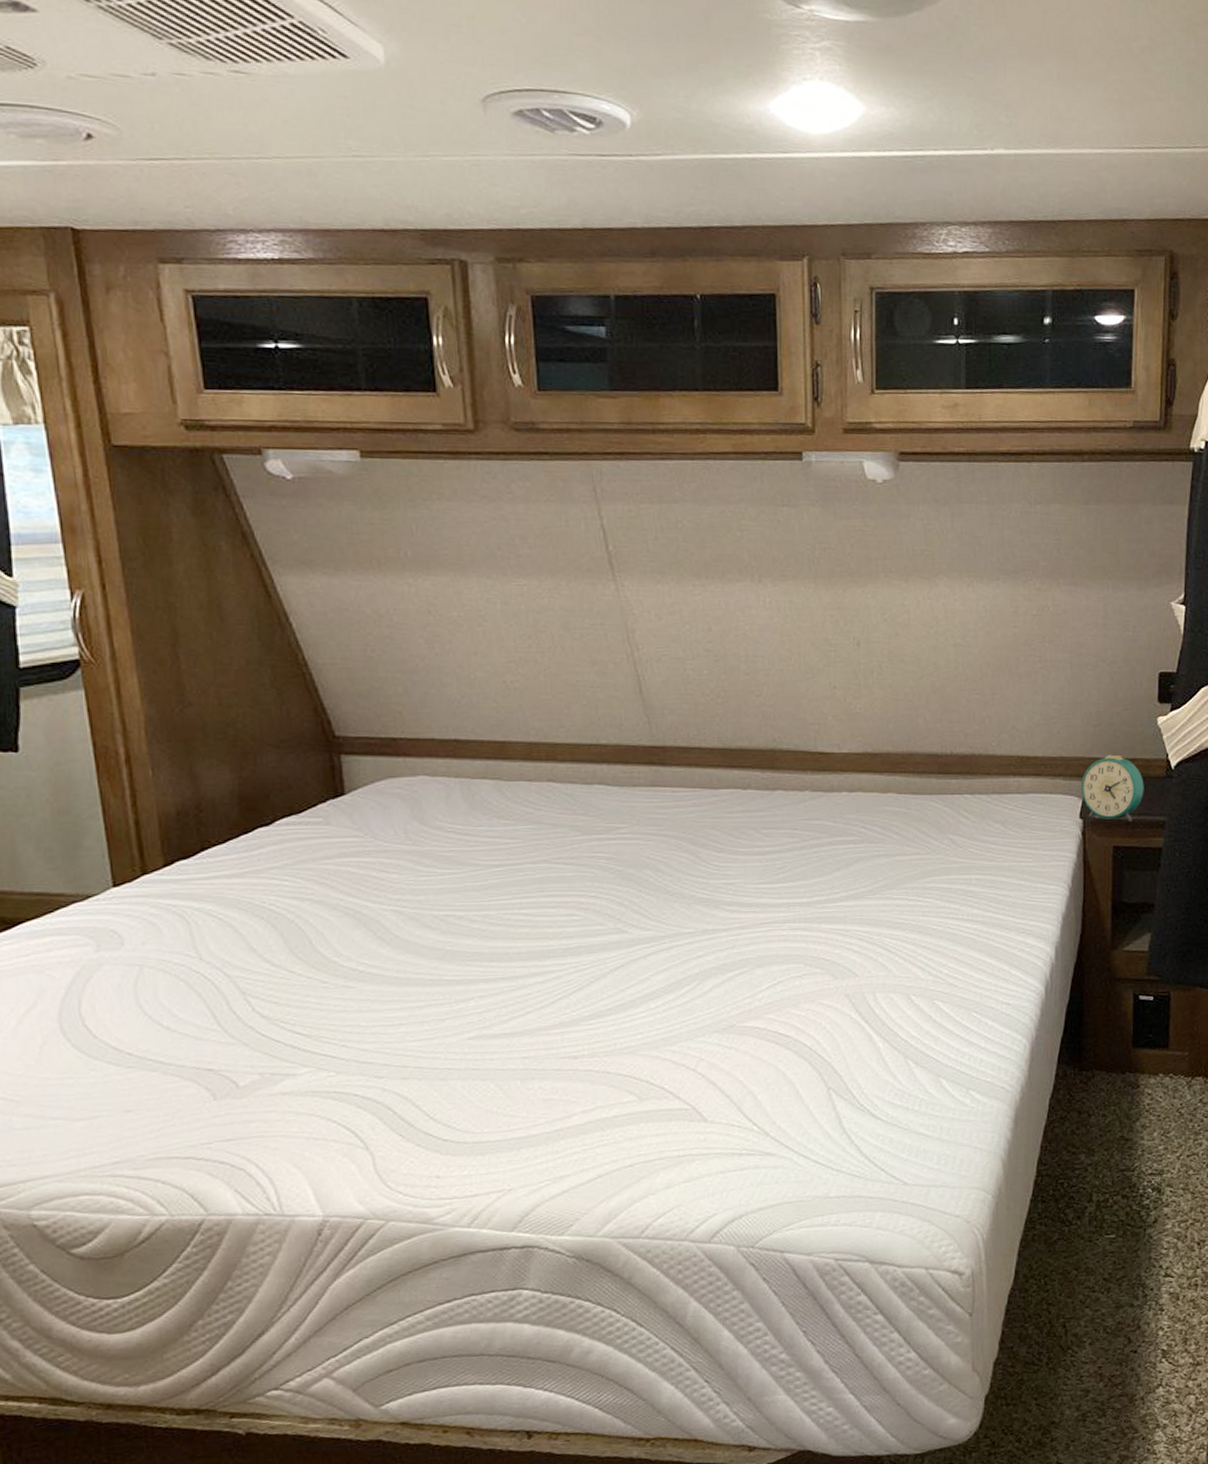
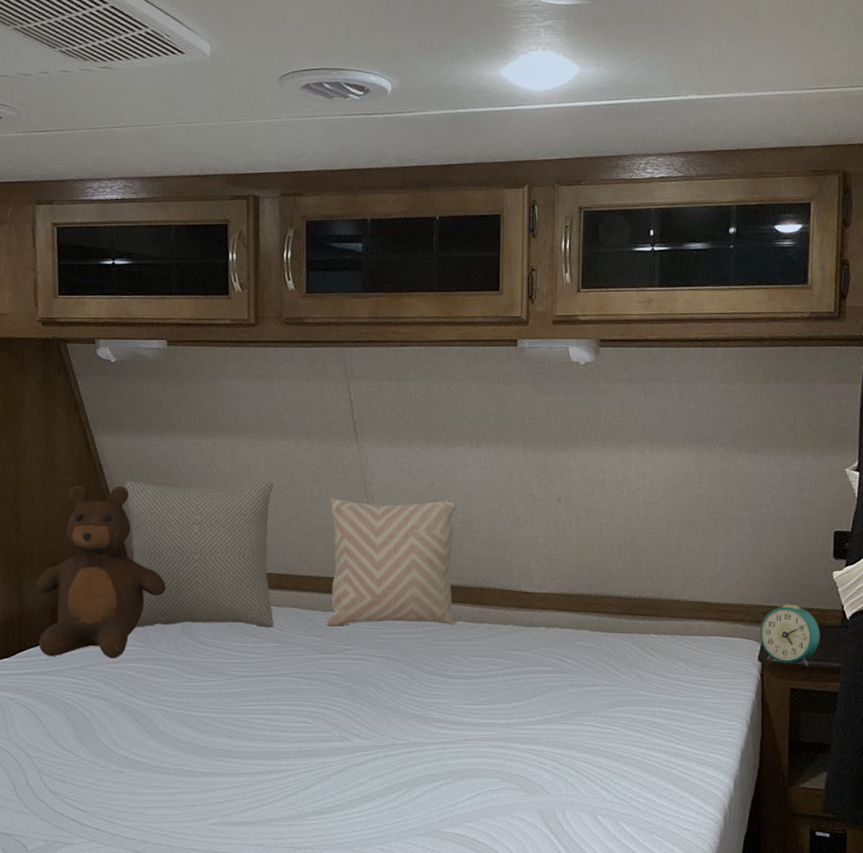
teddy bear: none [214,640,386,855] -> present [36,485,166,659]
pillow: none [320,629,526,814] -> present [125,481,274,628]
pillow: none [585,647,746,802] -> present [326,497,457,626]

